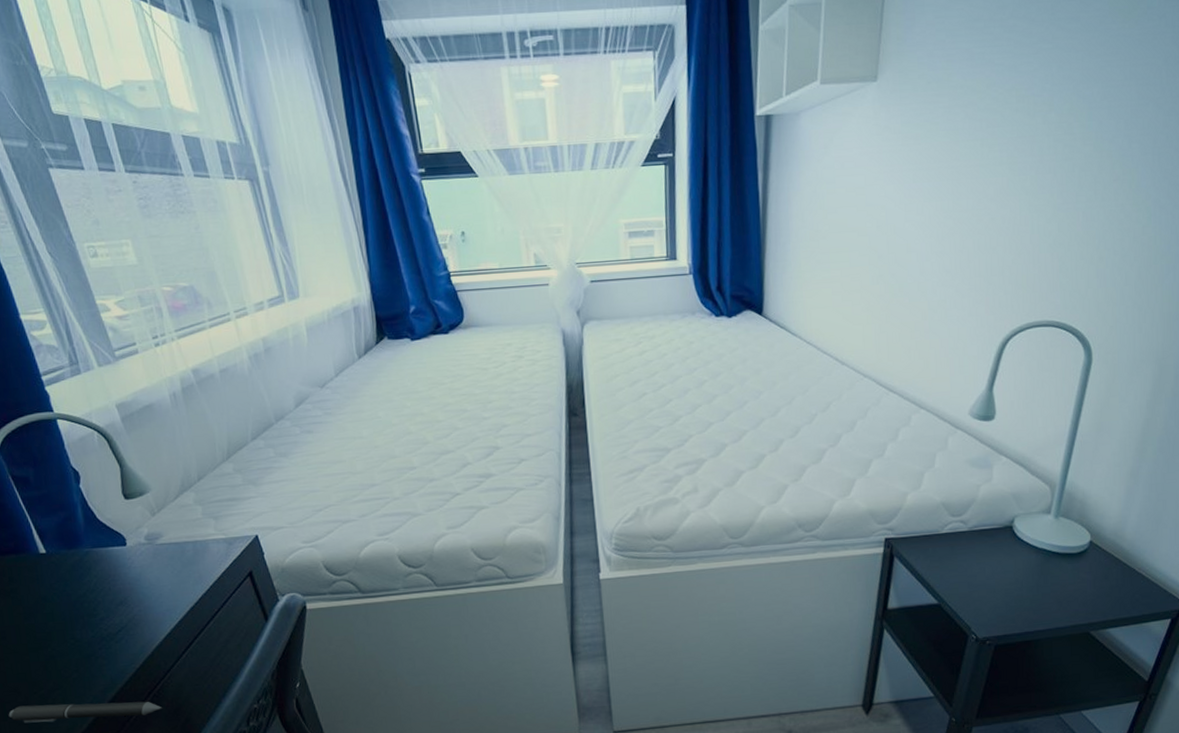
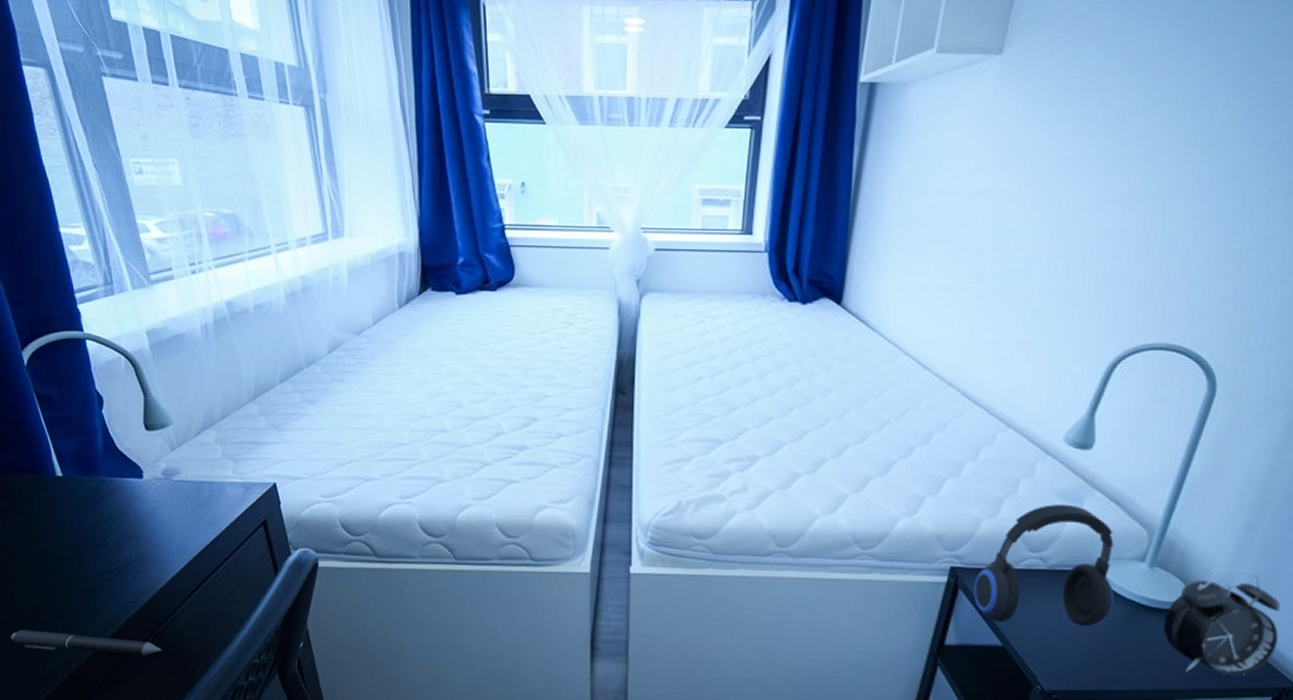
headphones: none [907,470,1029,583] -> present [973,504,1115,627]
alarm clock: none [1073,510,1169,606] -> present [1163,569,1281,676]

